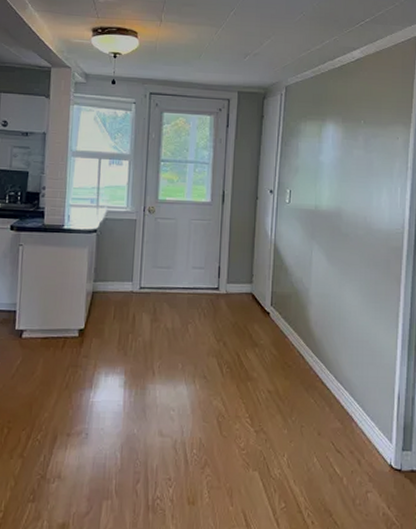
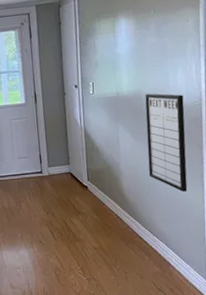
writing board: none [341,212,386,332] -> present [145,93,188,192]

